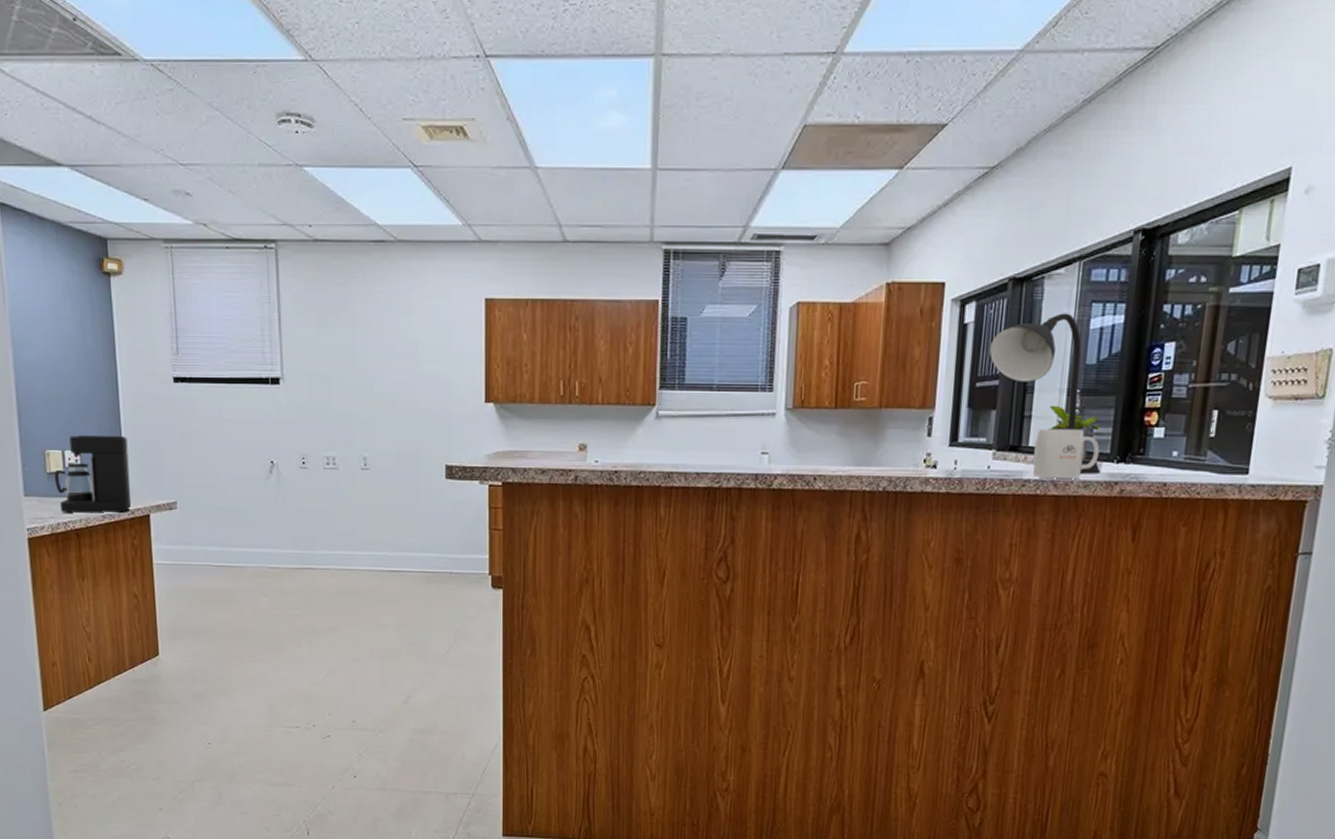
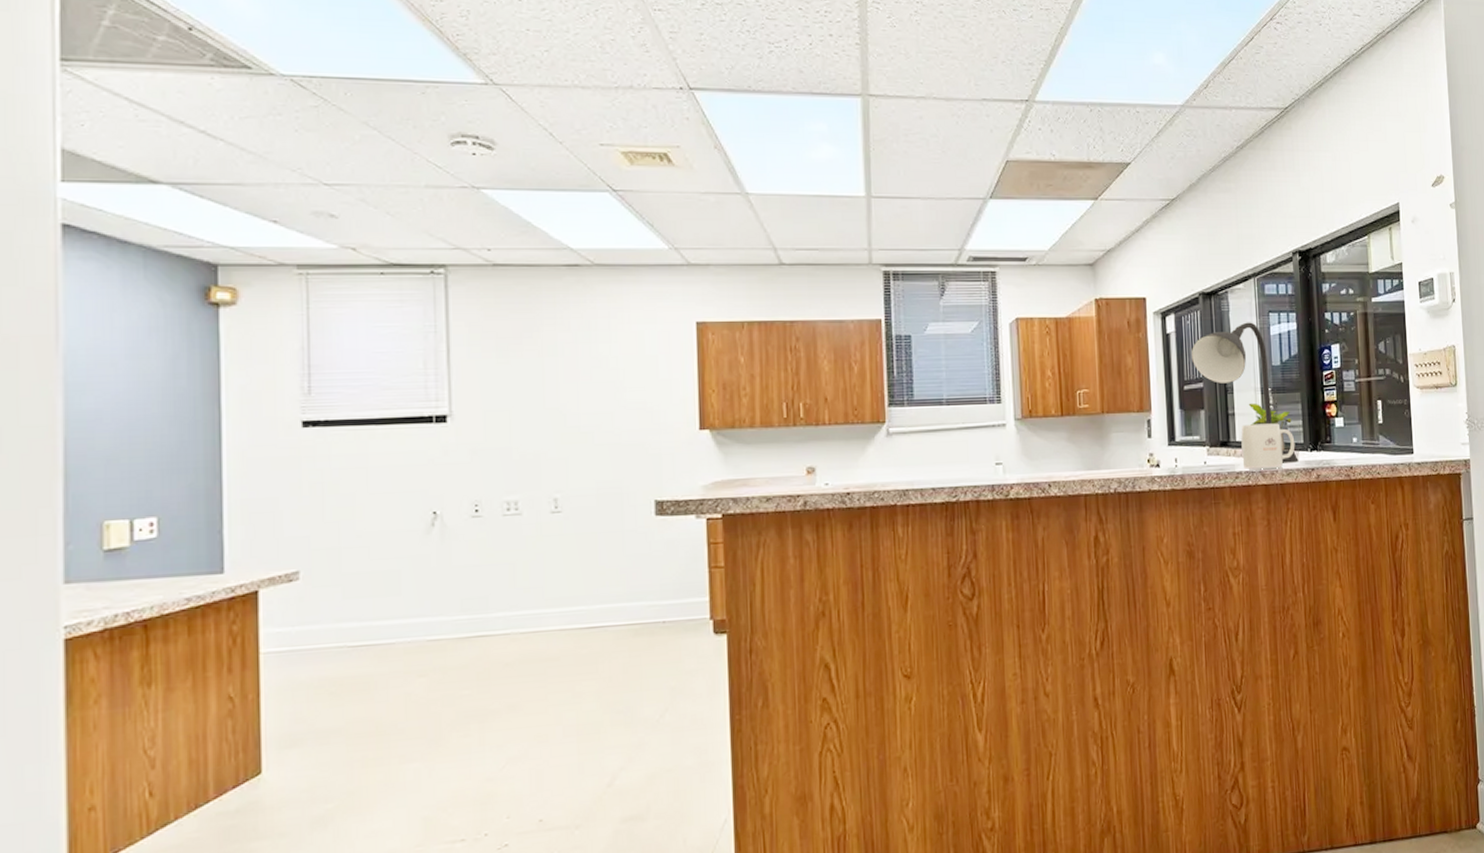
coffee maker: present [54,434,132,514] -> none [115,496,232,601]

